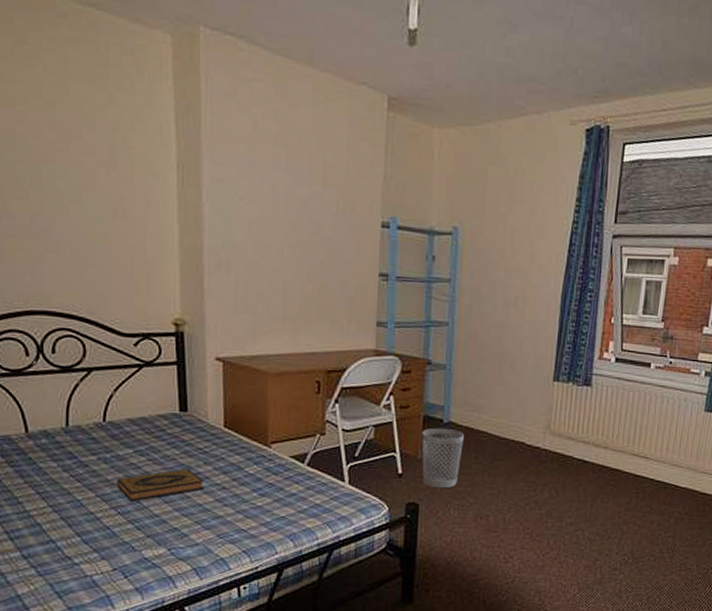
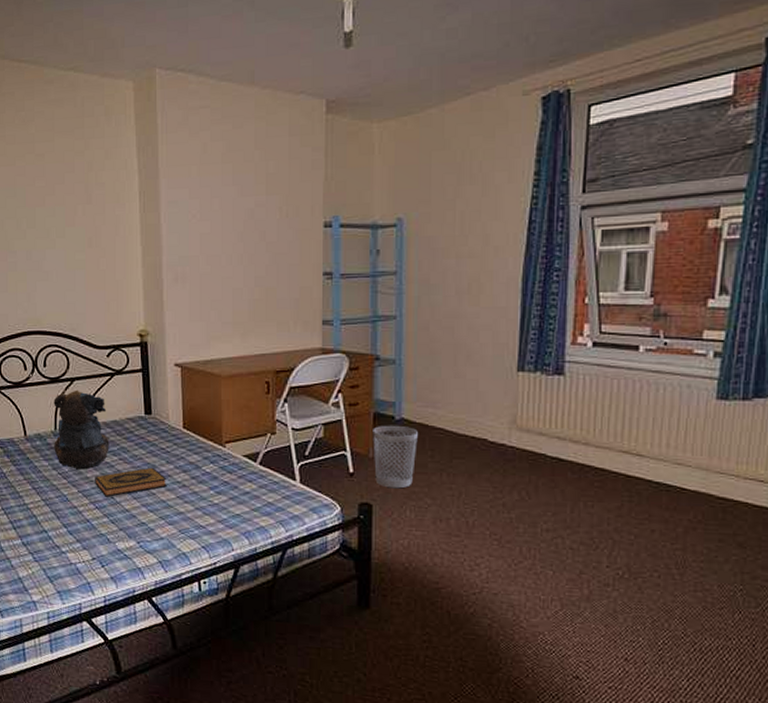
teddy bear: none [65,381,136,471] -> present [53,389,109,470]

